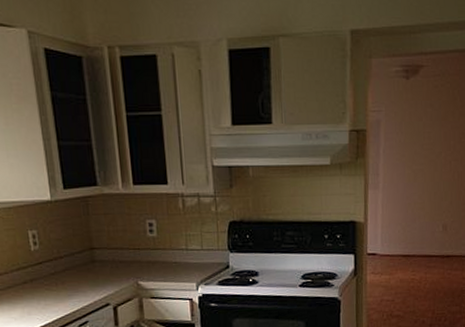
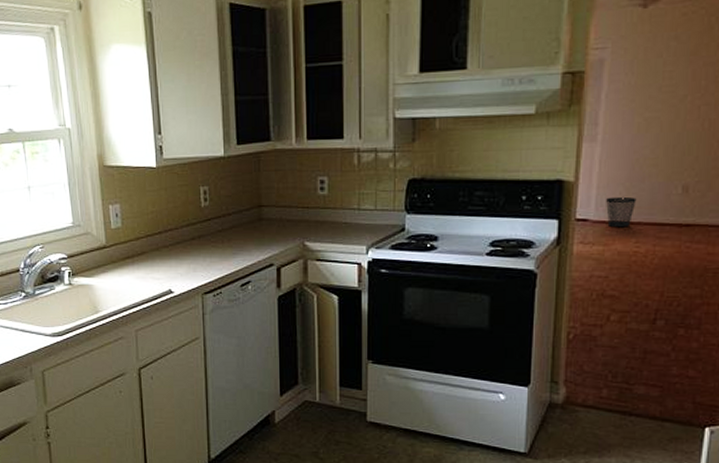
wastebasket: none [389,234,411,260] -> present [606,196,637,228]

